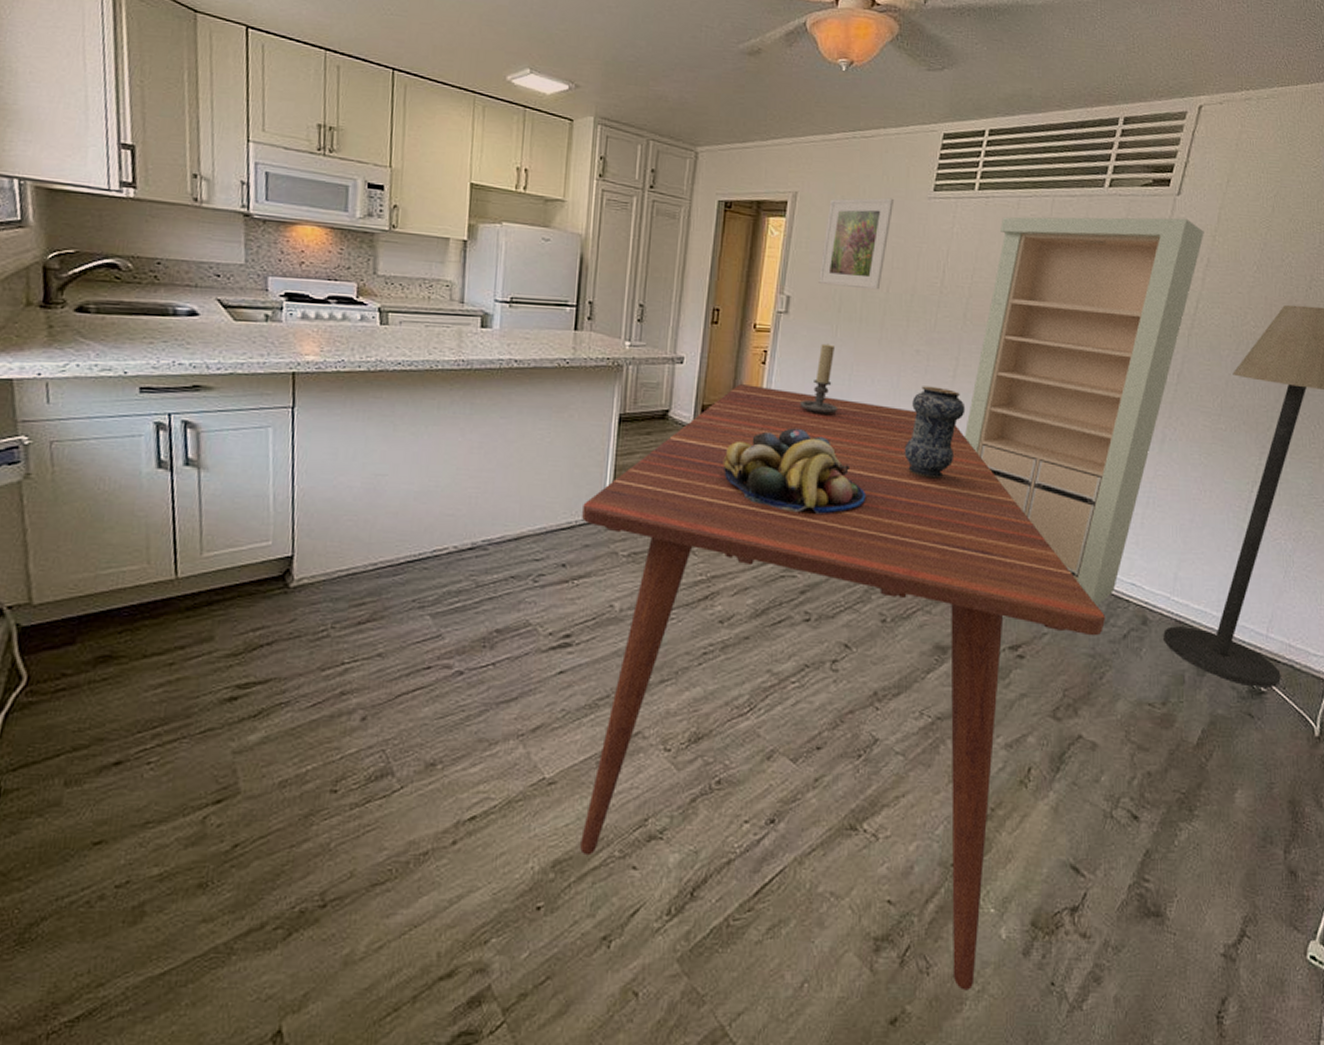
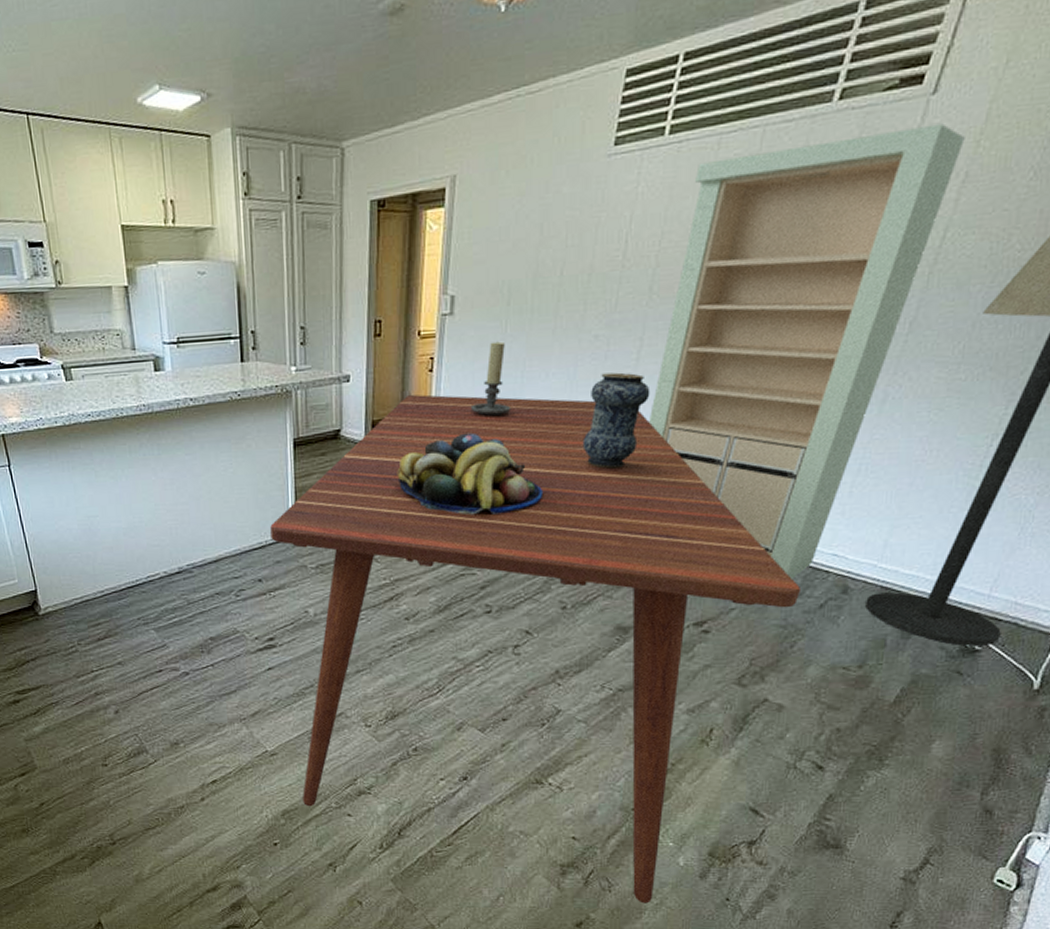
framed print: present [819,197,895,290] -> none [484,163,568,278]

